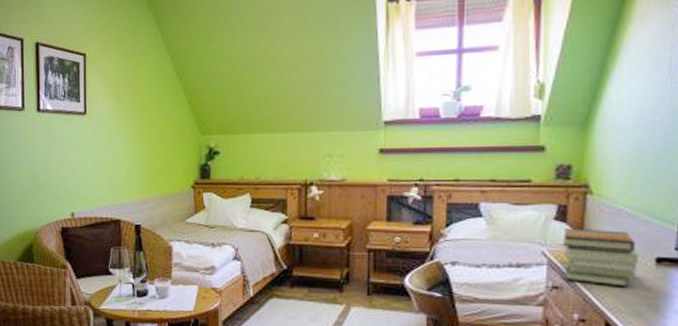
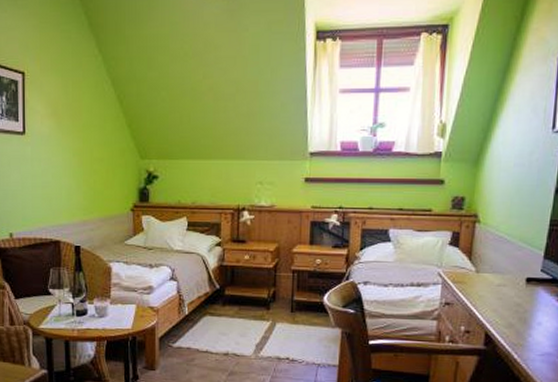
book stack: present [562,228,640,288] -> none [454,252,514,303]

